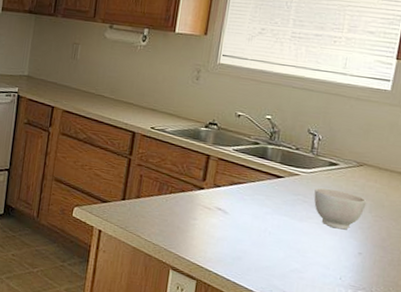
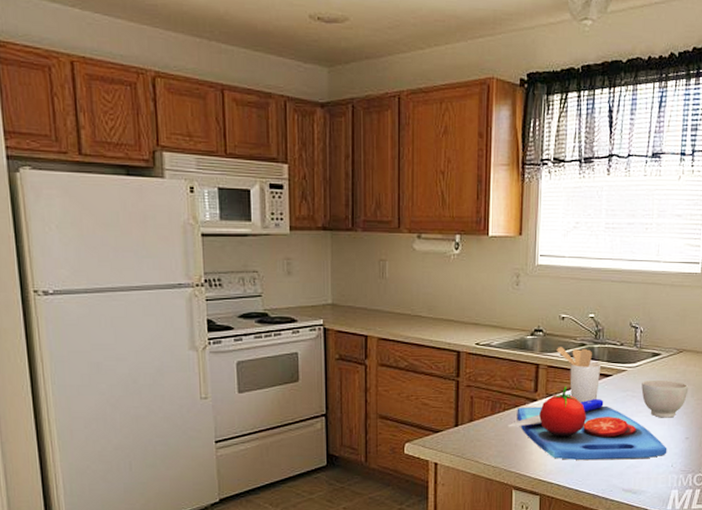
chopping board: none [172,181,337,267] -> present [507,387,667,460]
utensil holder: none [229,142,274,199] -> present [557,347,602,403]

